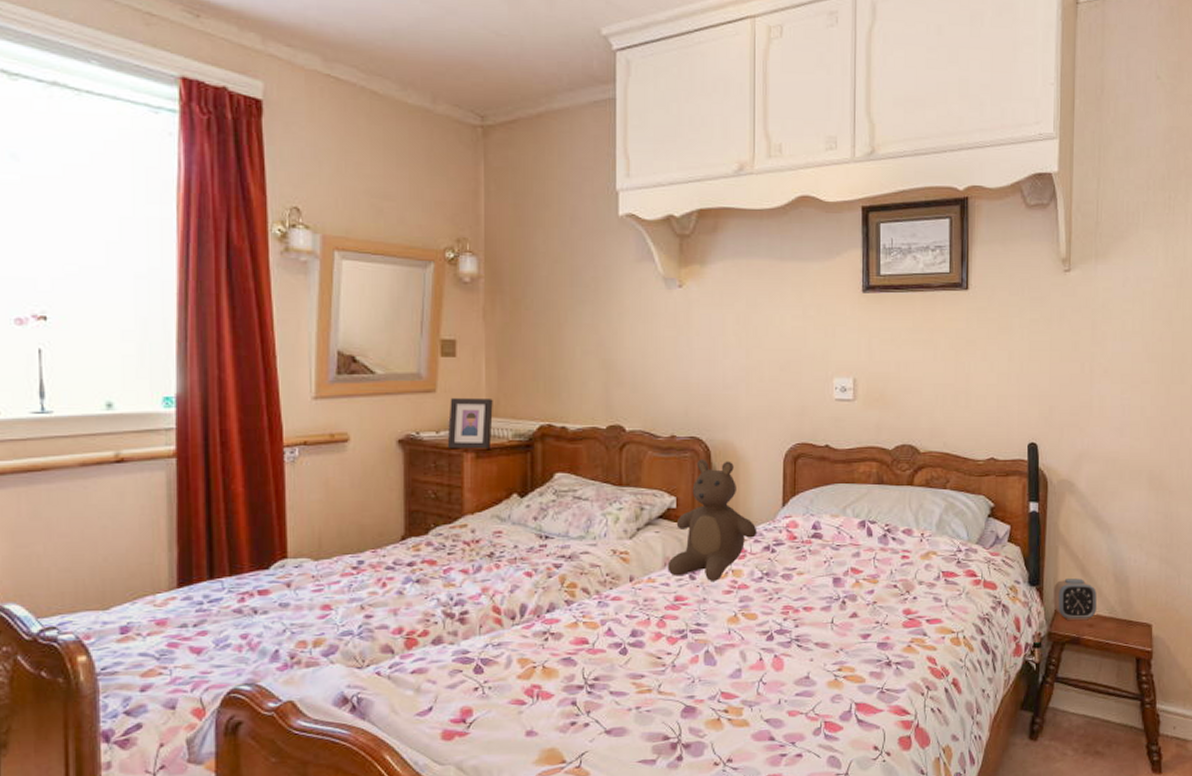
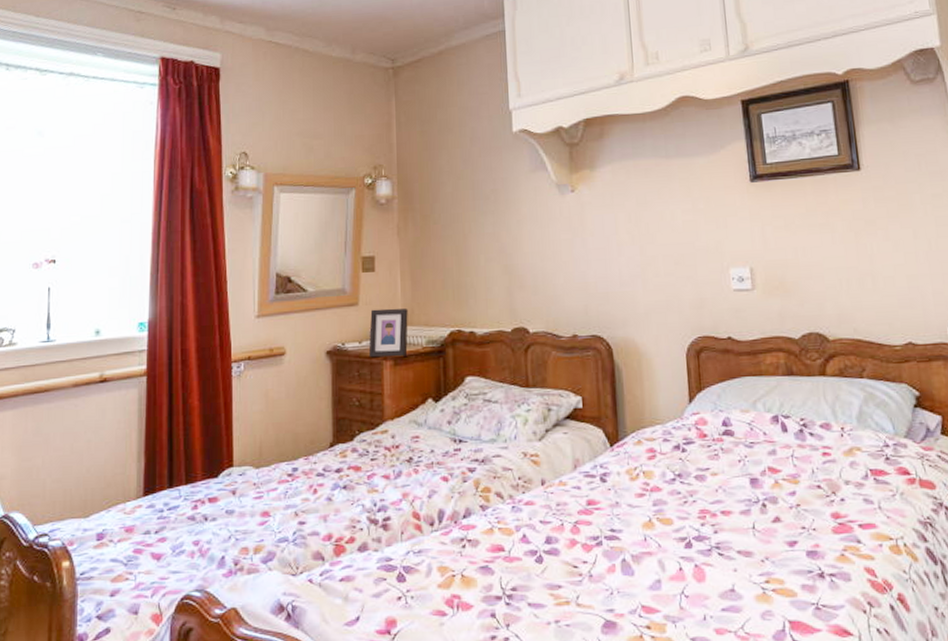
teddy bear: present [667,459,757,581] -> none [577,357,666,484]

